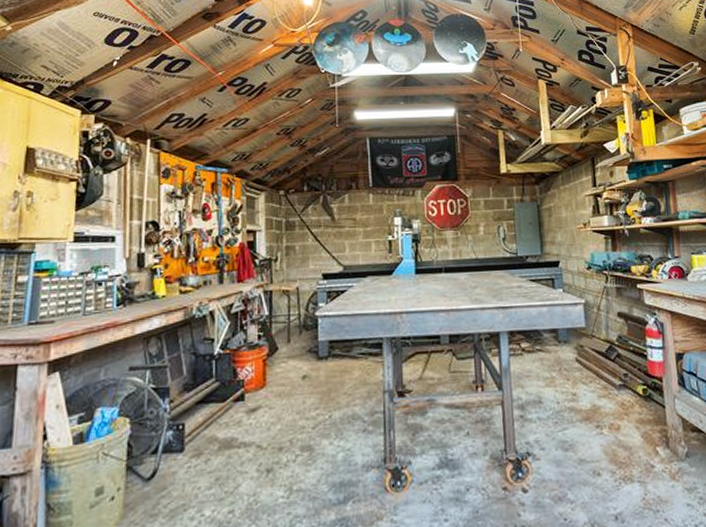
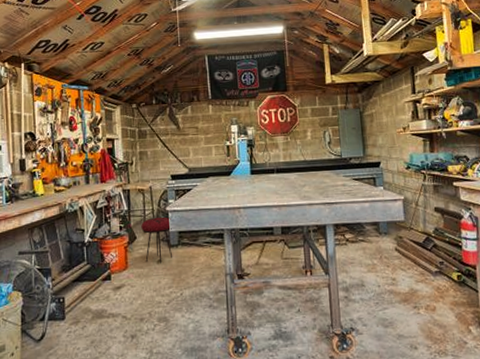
stool: none [284,323,322,381] -> present [141,217,173,264]

